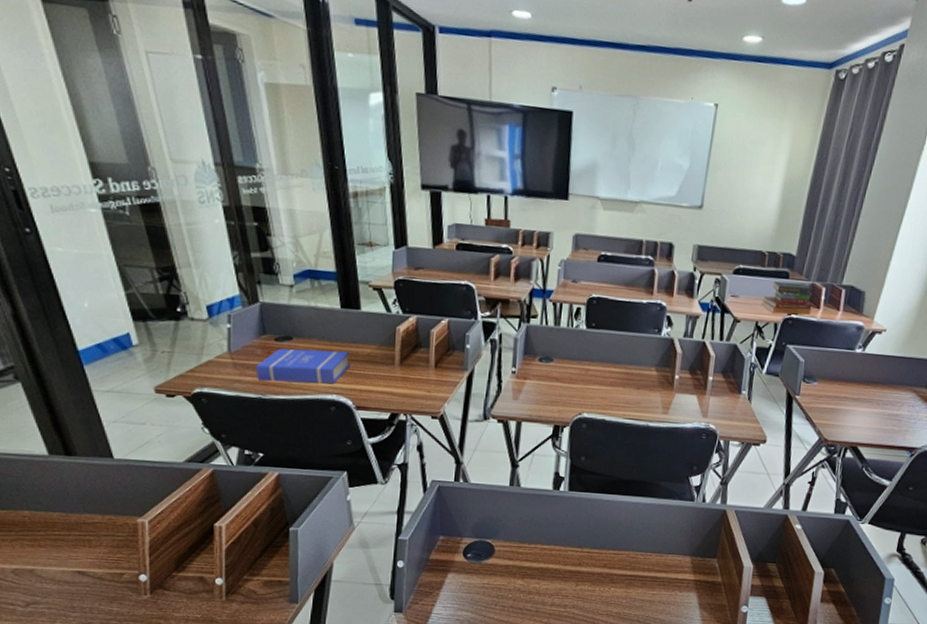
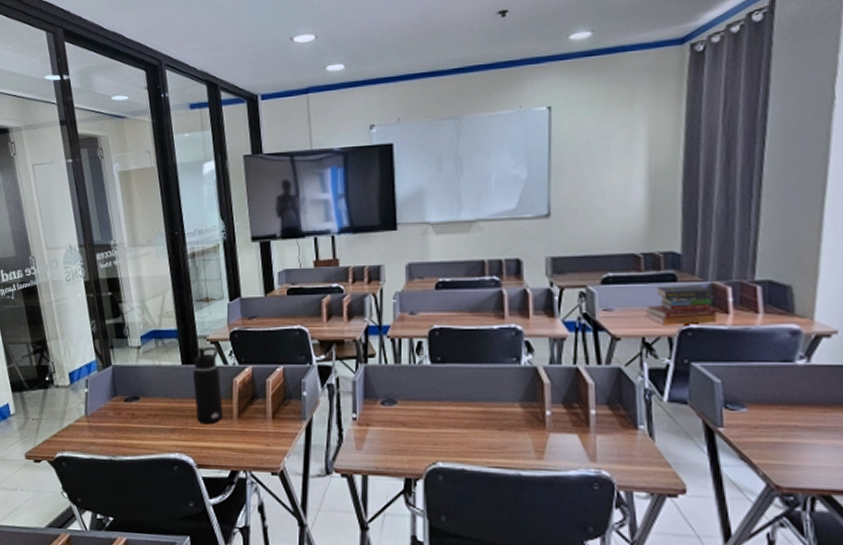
book: present [256,348,350,384] -> none [108,407,191,443]
water bottle: none [352,292,386,369] -> present [192,347,224,425]

